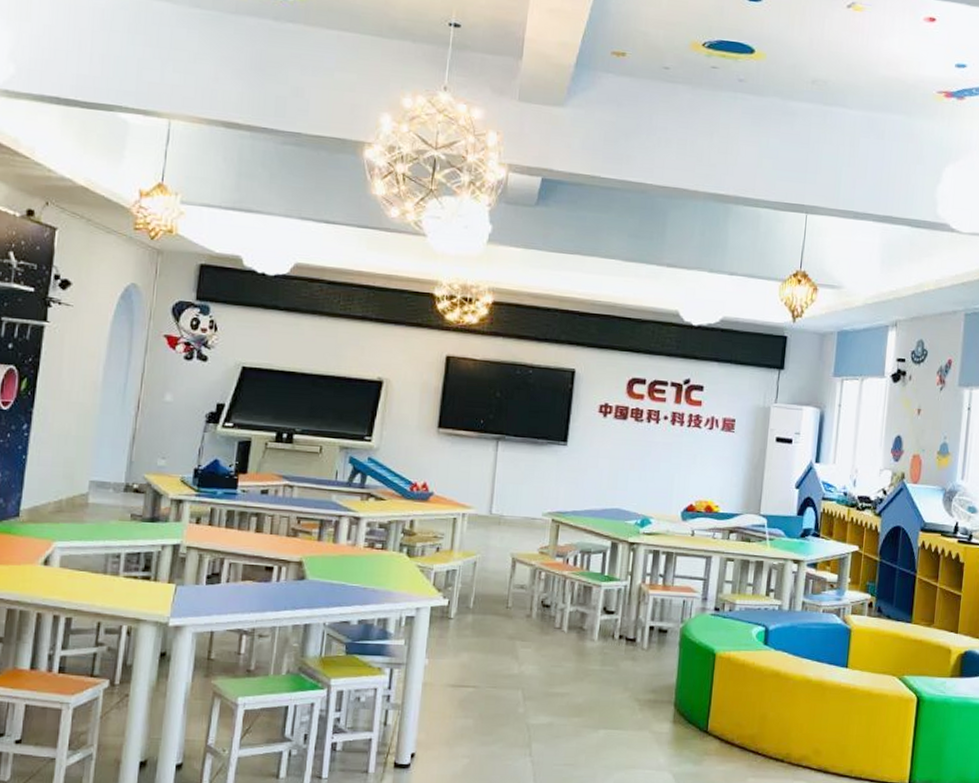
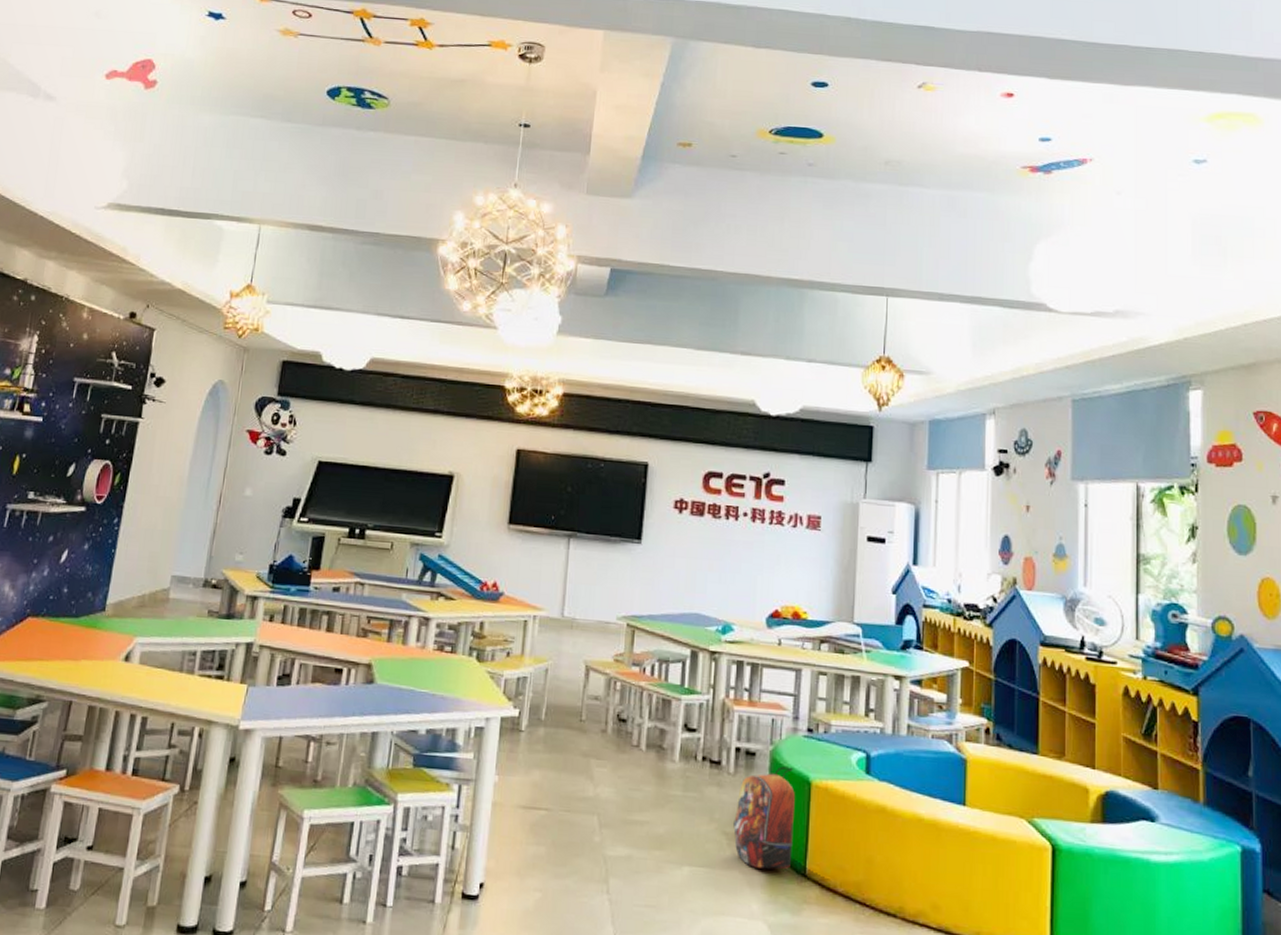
backpack: none [645,641,701,728] -> present [733,766,795,870]

